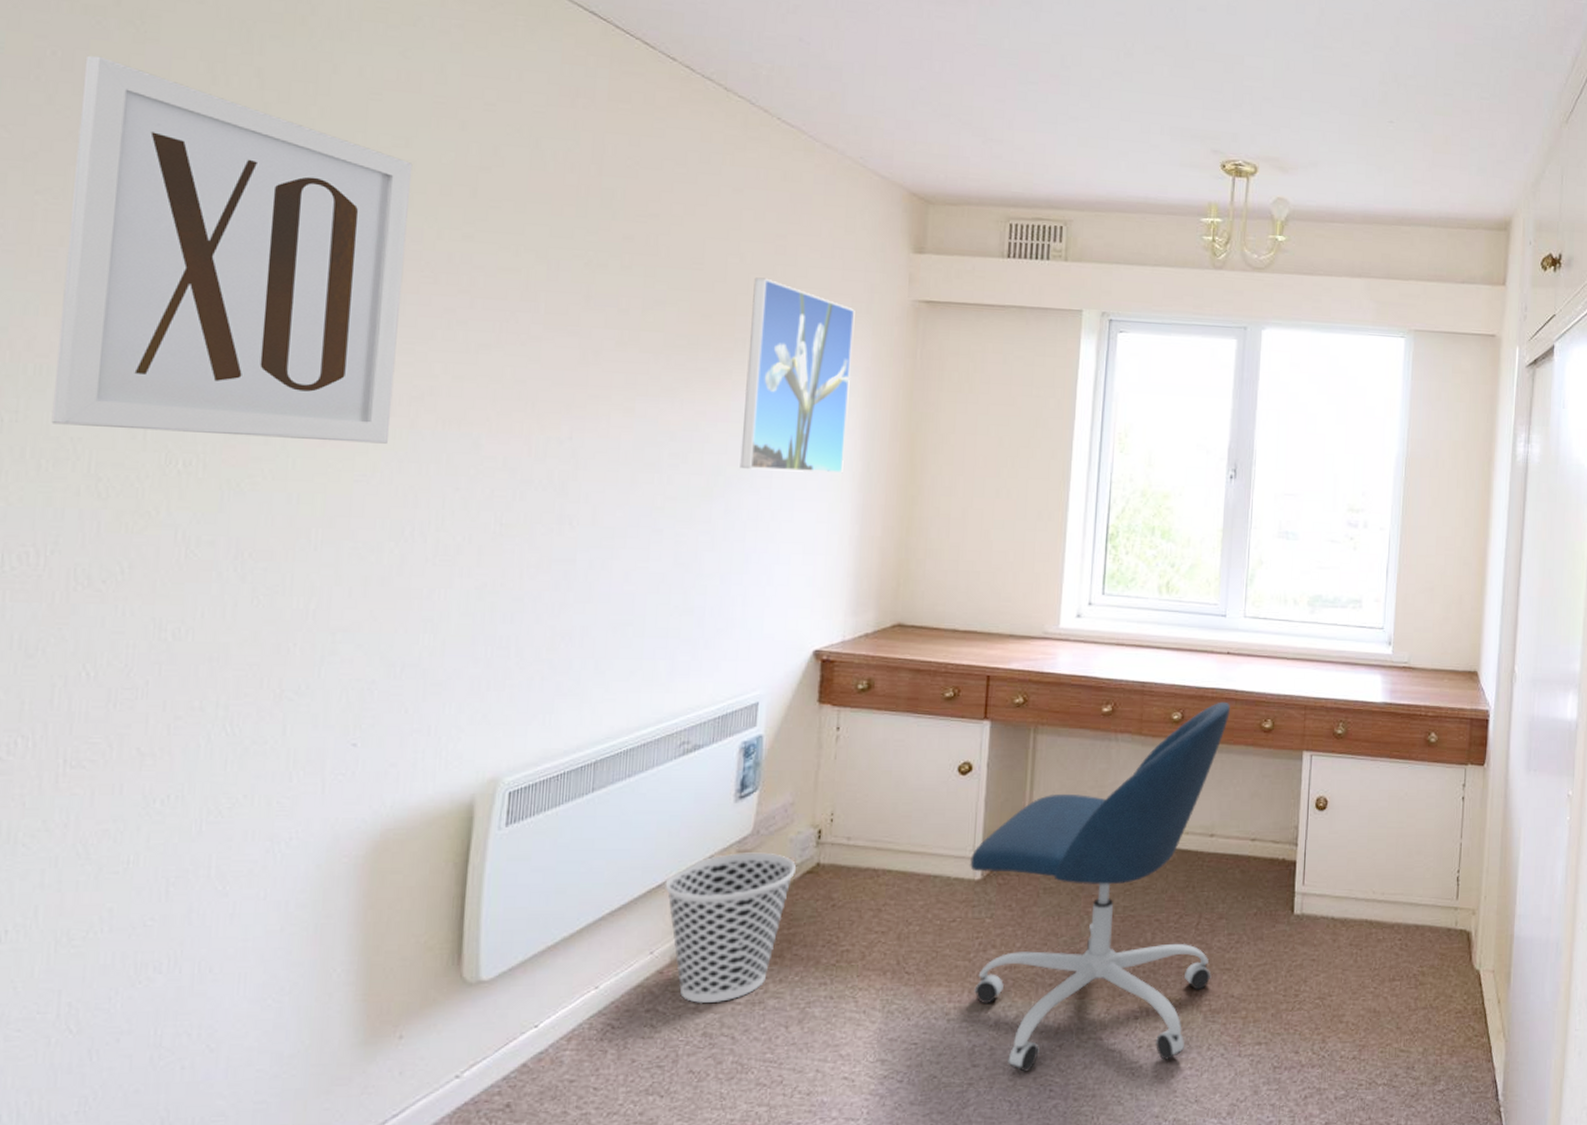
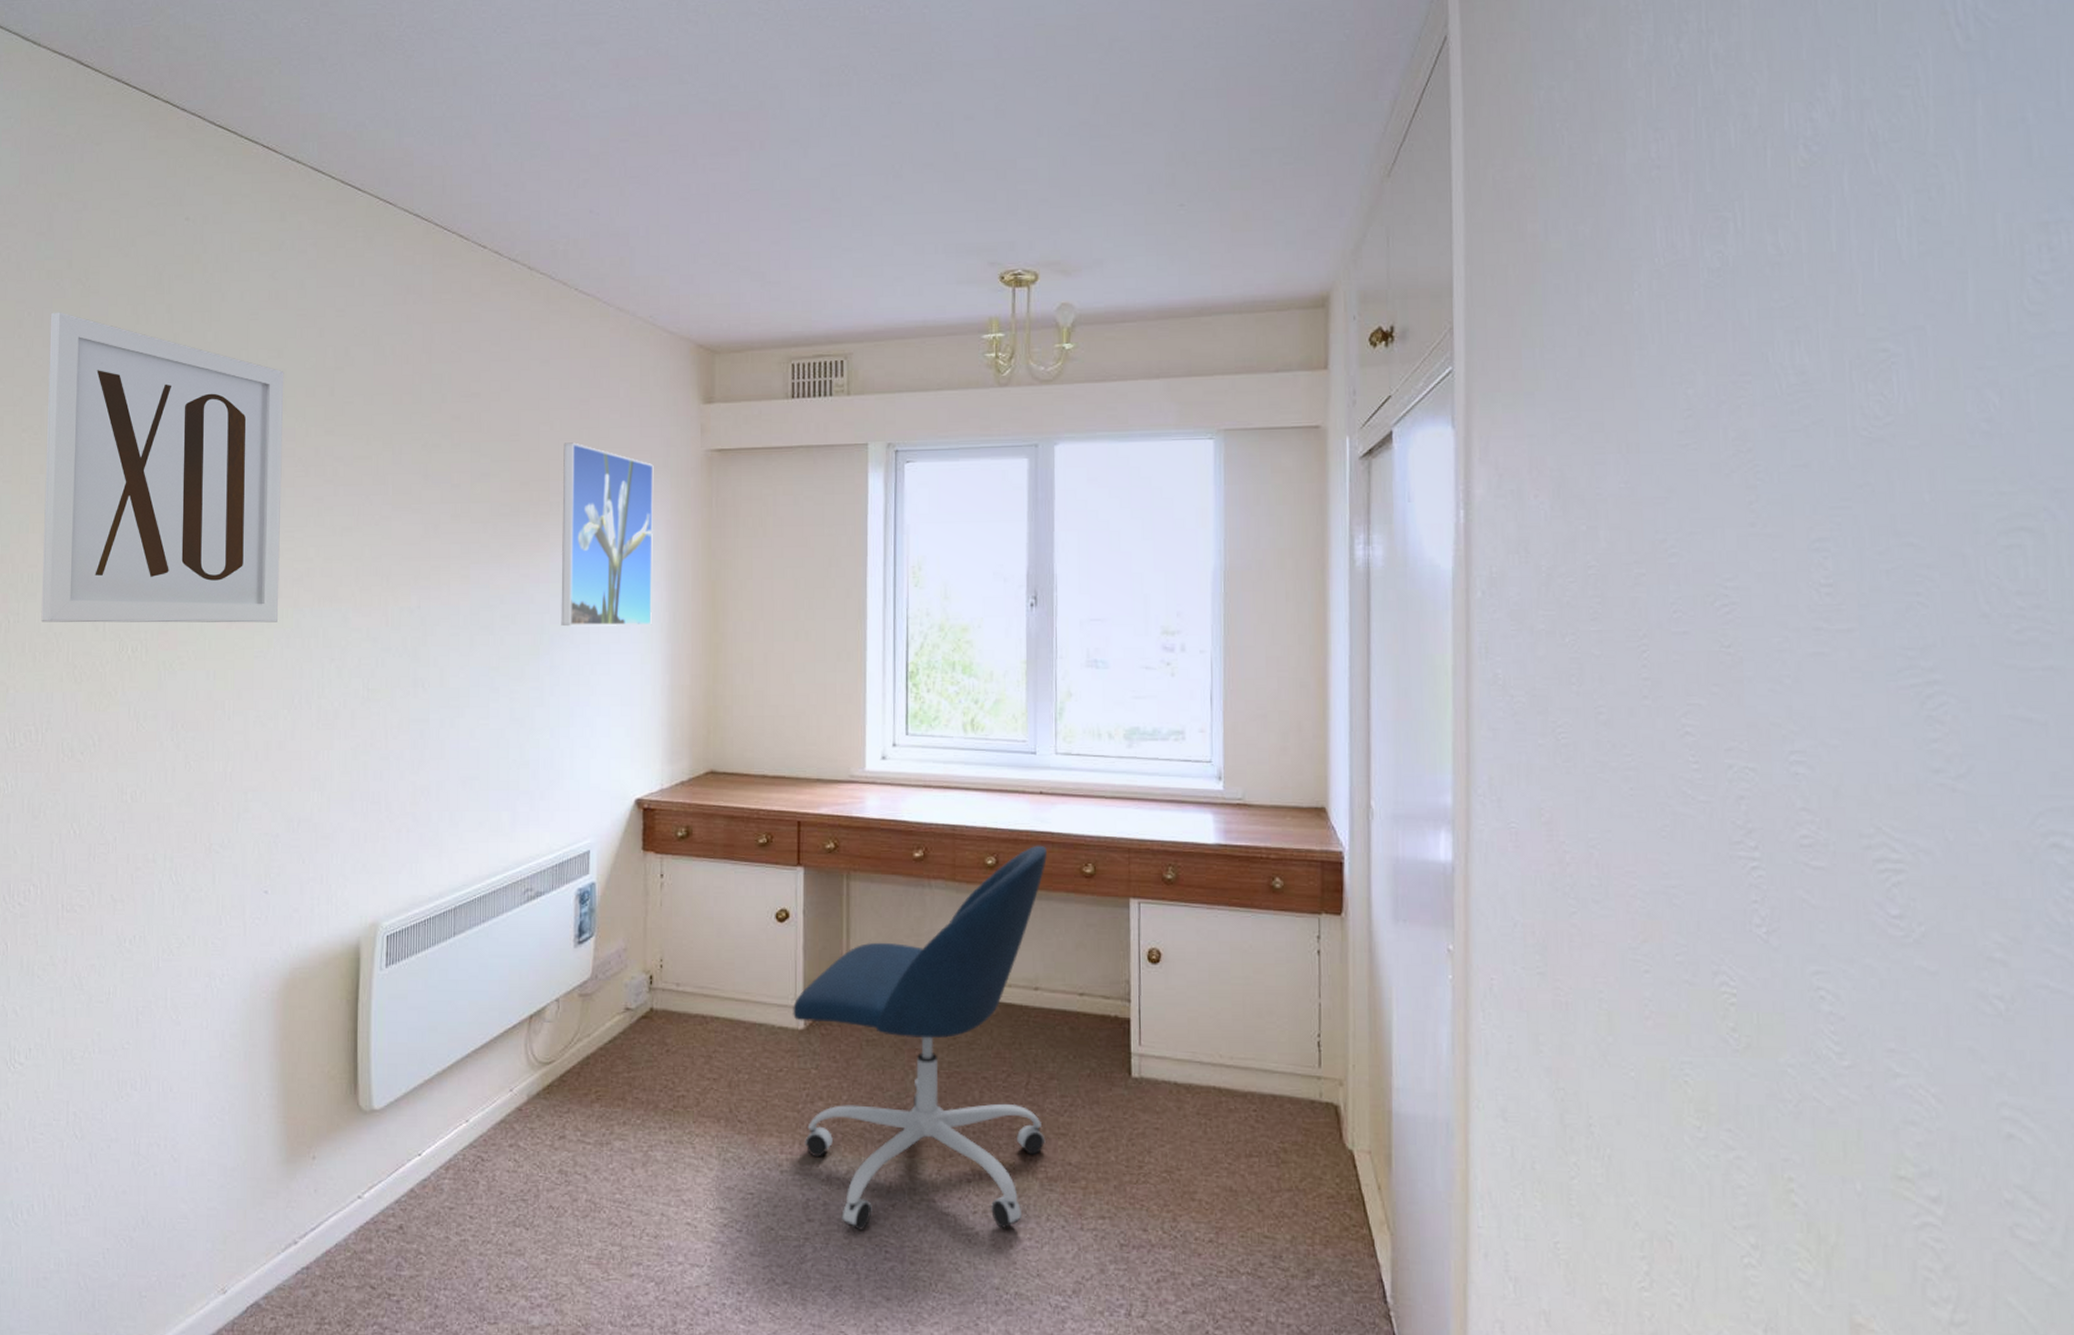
wastebasket: present [664,852,796,1003] -> none [519,996,631,1141]

